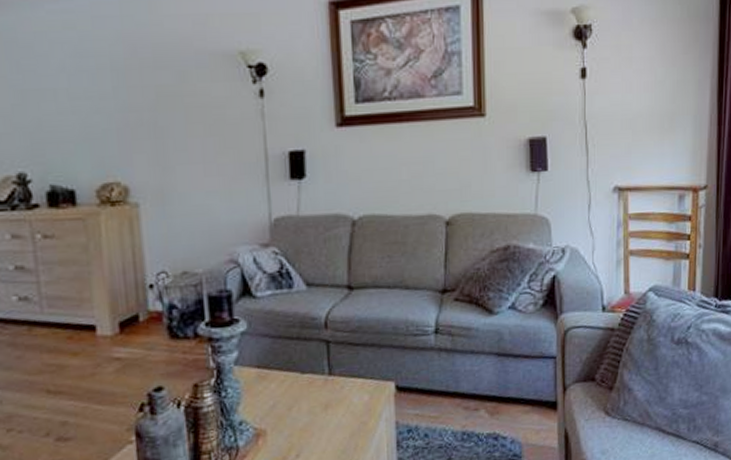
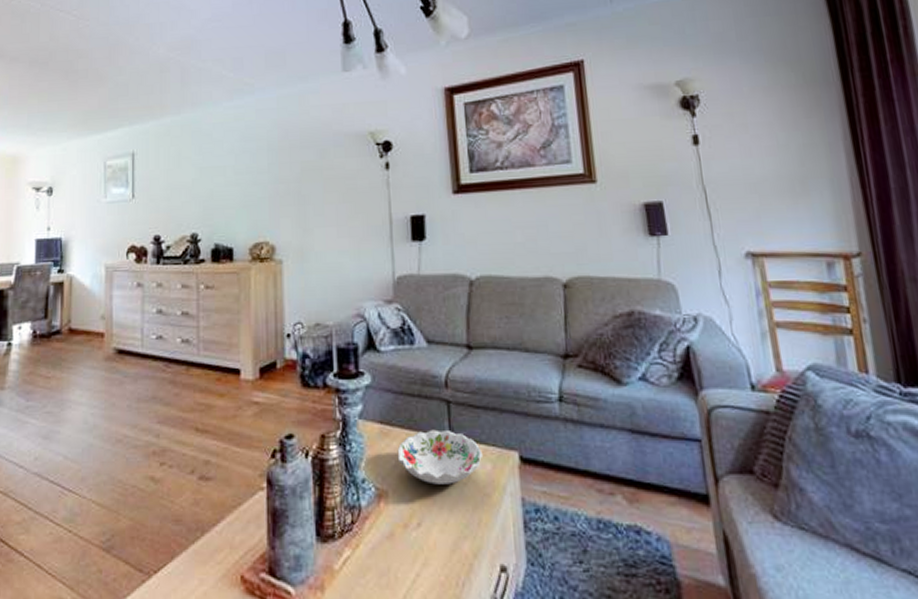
decorative bowl: none [275,369,360,419] -> present [397,429,482,485]

